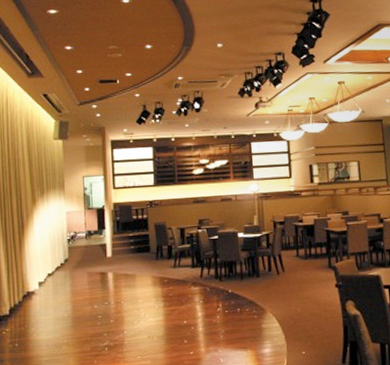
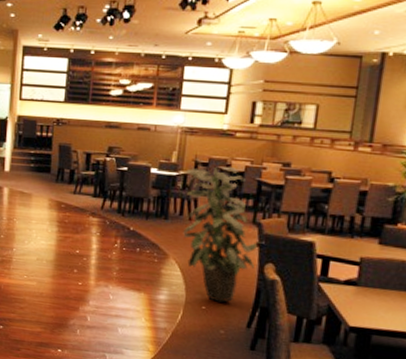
indoor plant: none [265,221,338,345] -> present [183,166,260,303]

